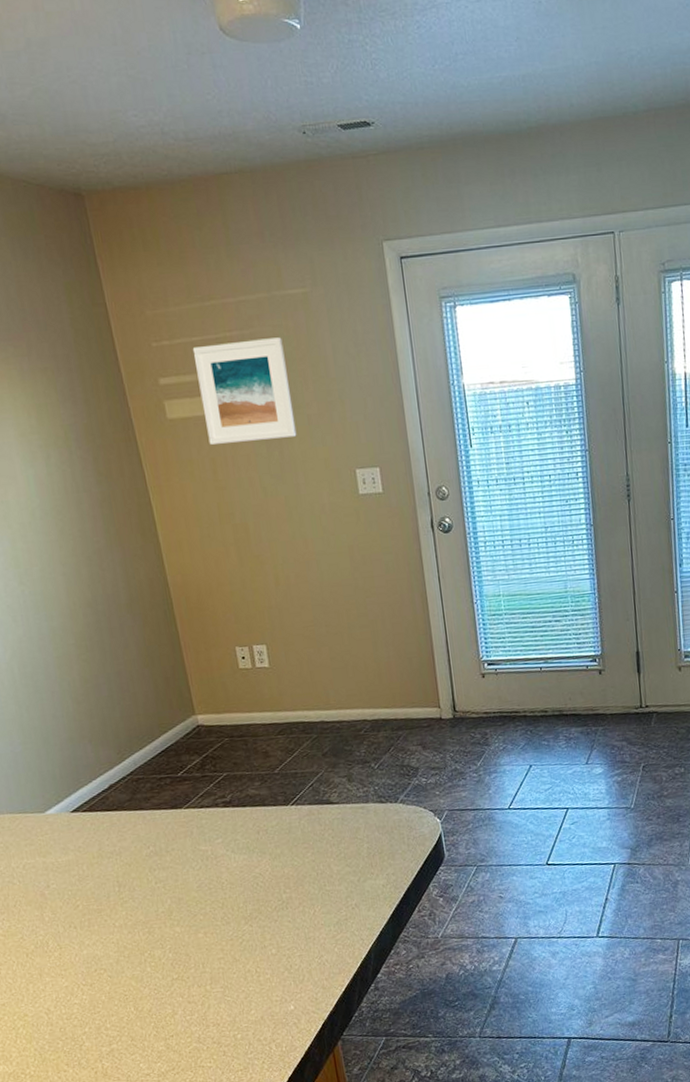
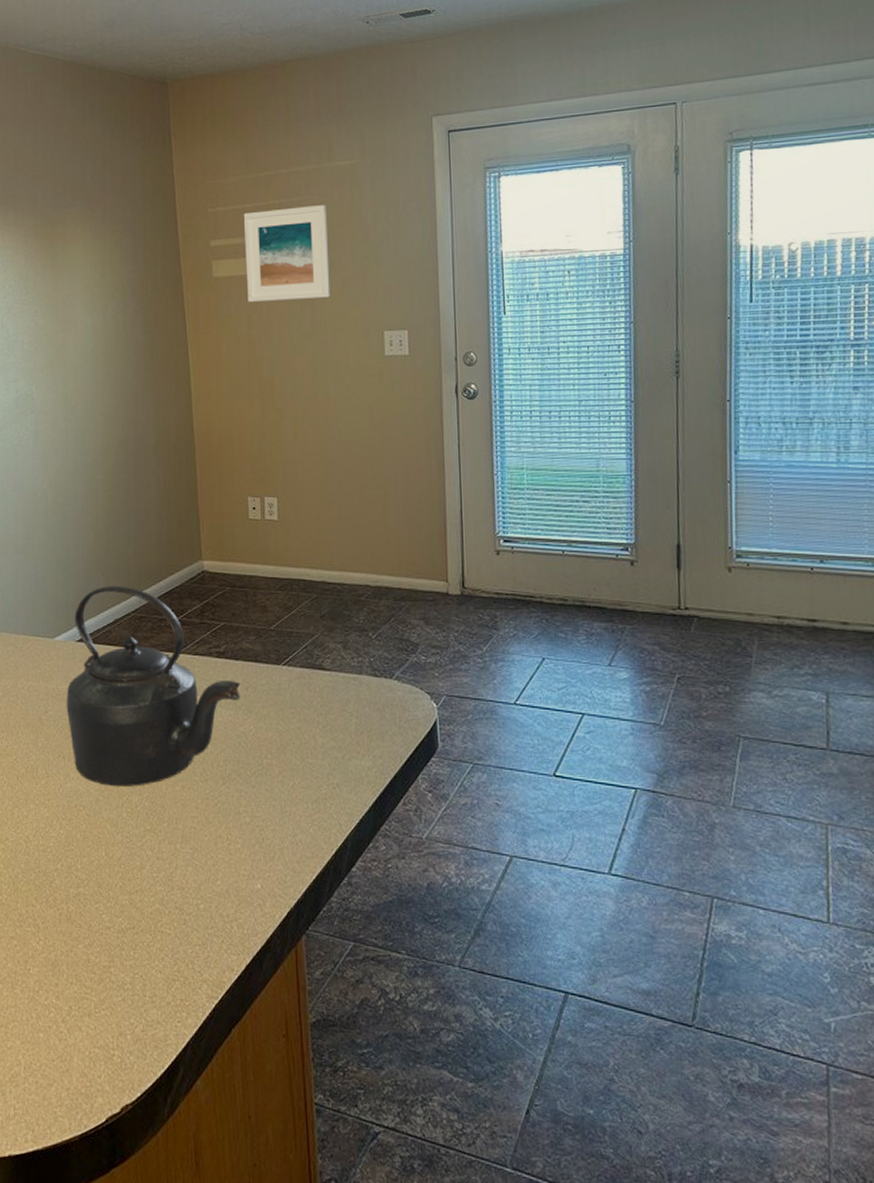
kettle: none [64,750,252,946] -> present [66,586,240,786]

